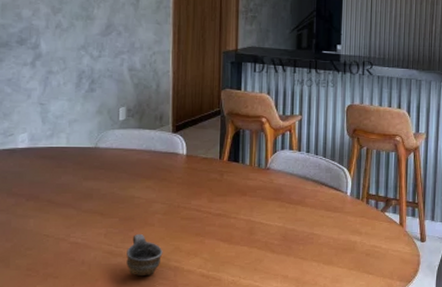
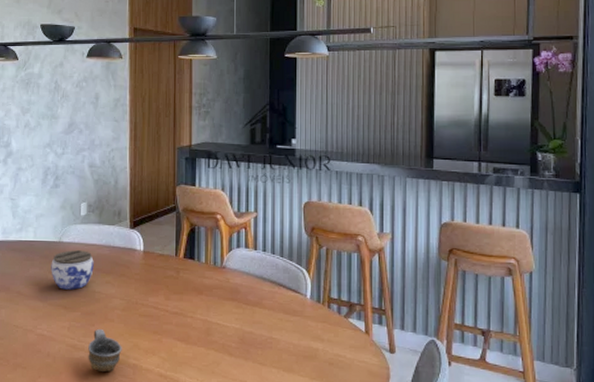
jar: none [86,156,133,196] -> present [51,250,94,290]

